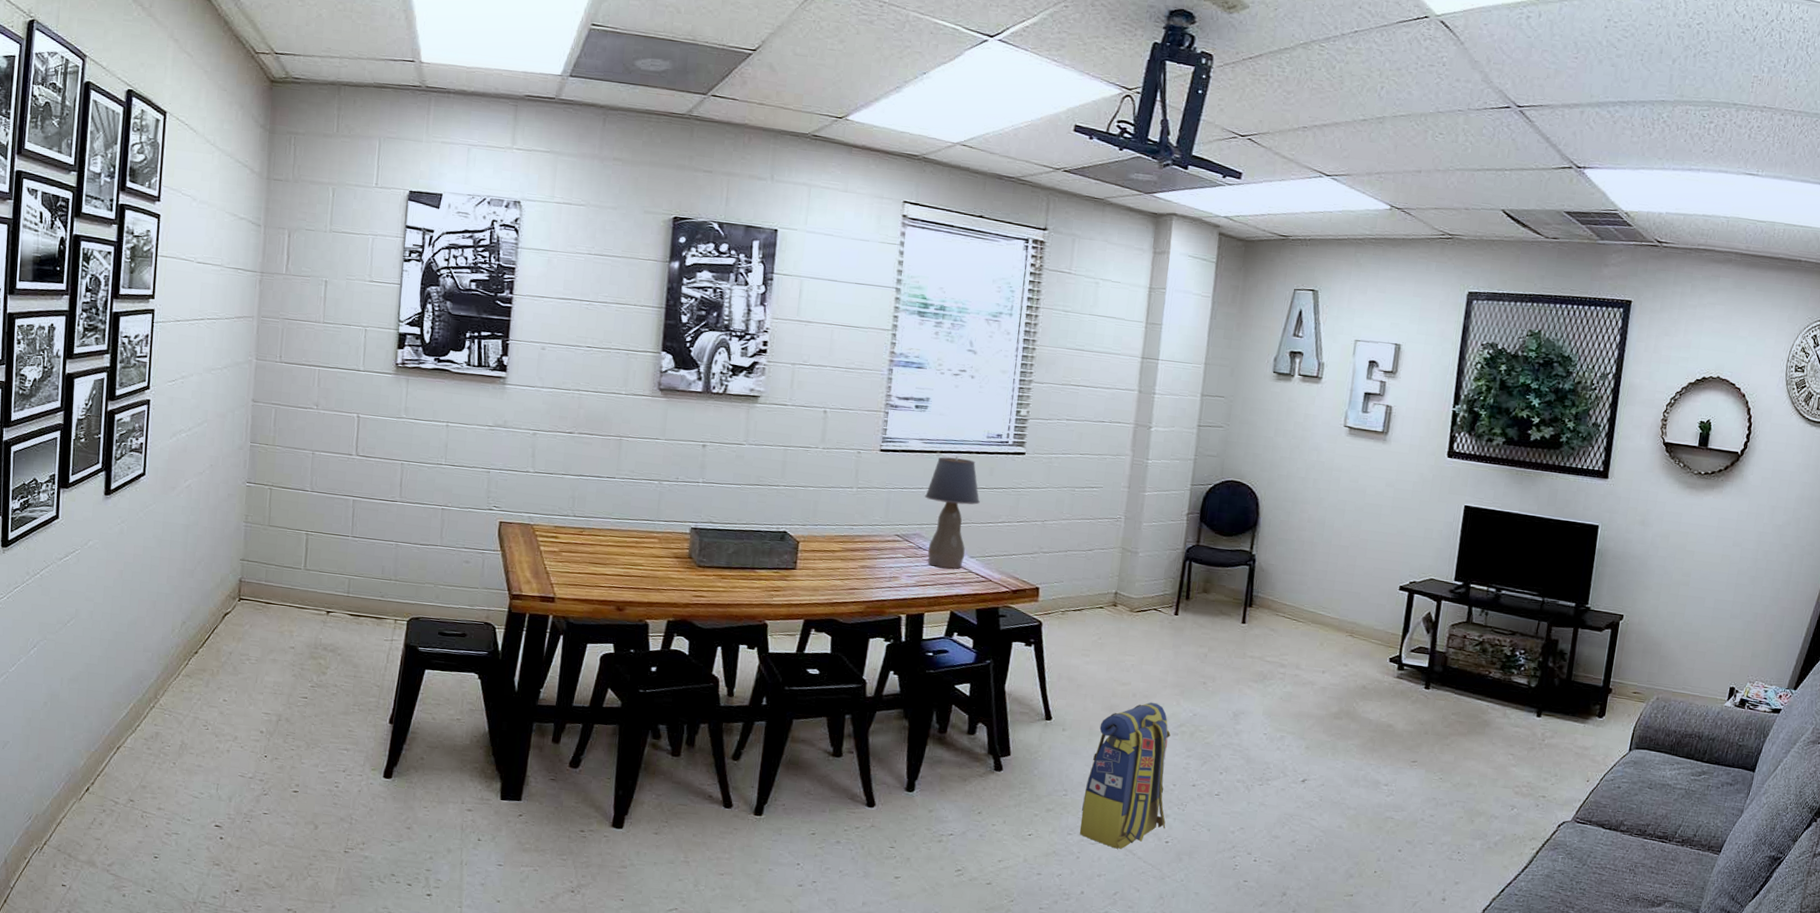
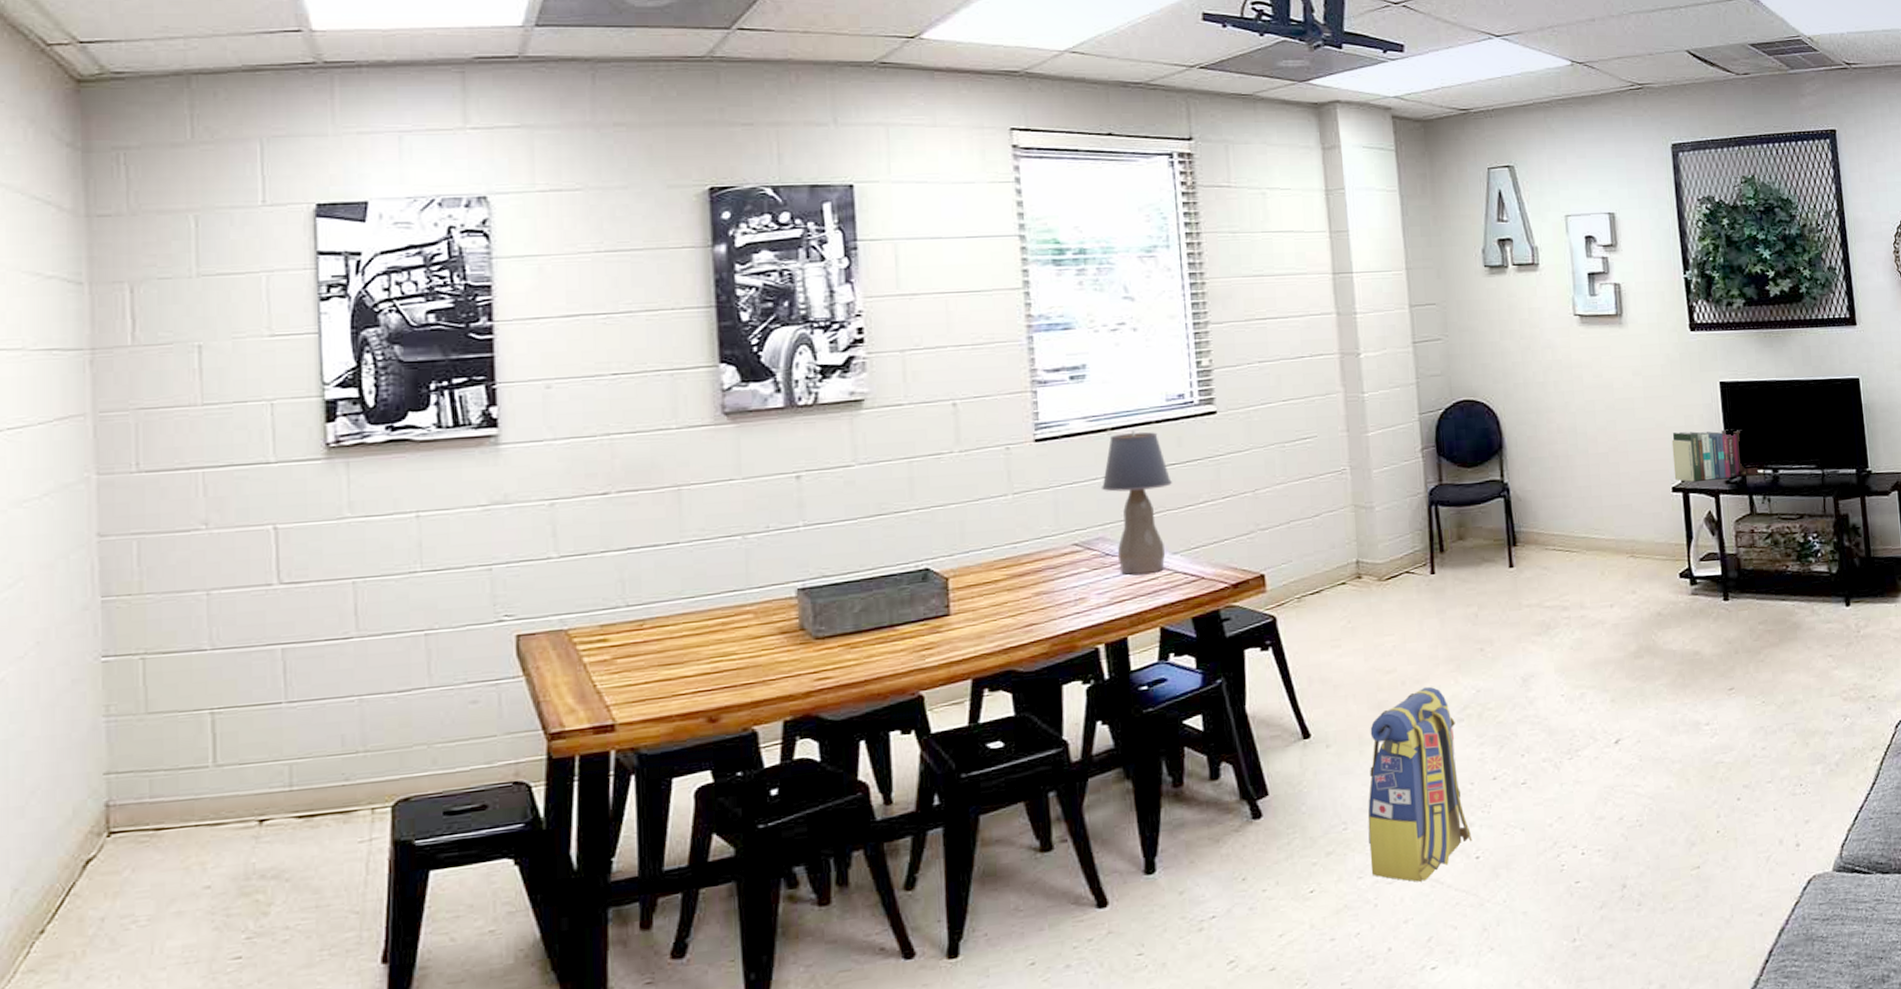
books: none [1404,541,1483,591] -> present [1671,429,1759,482]

